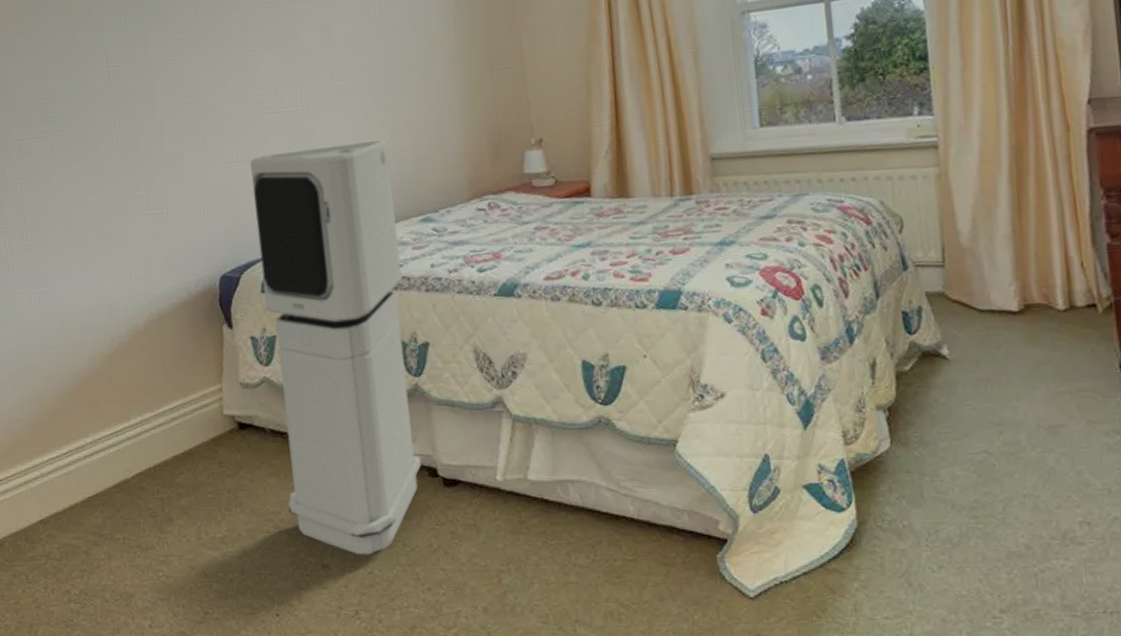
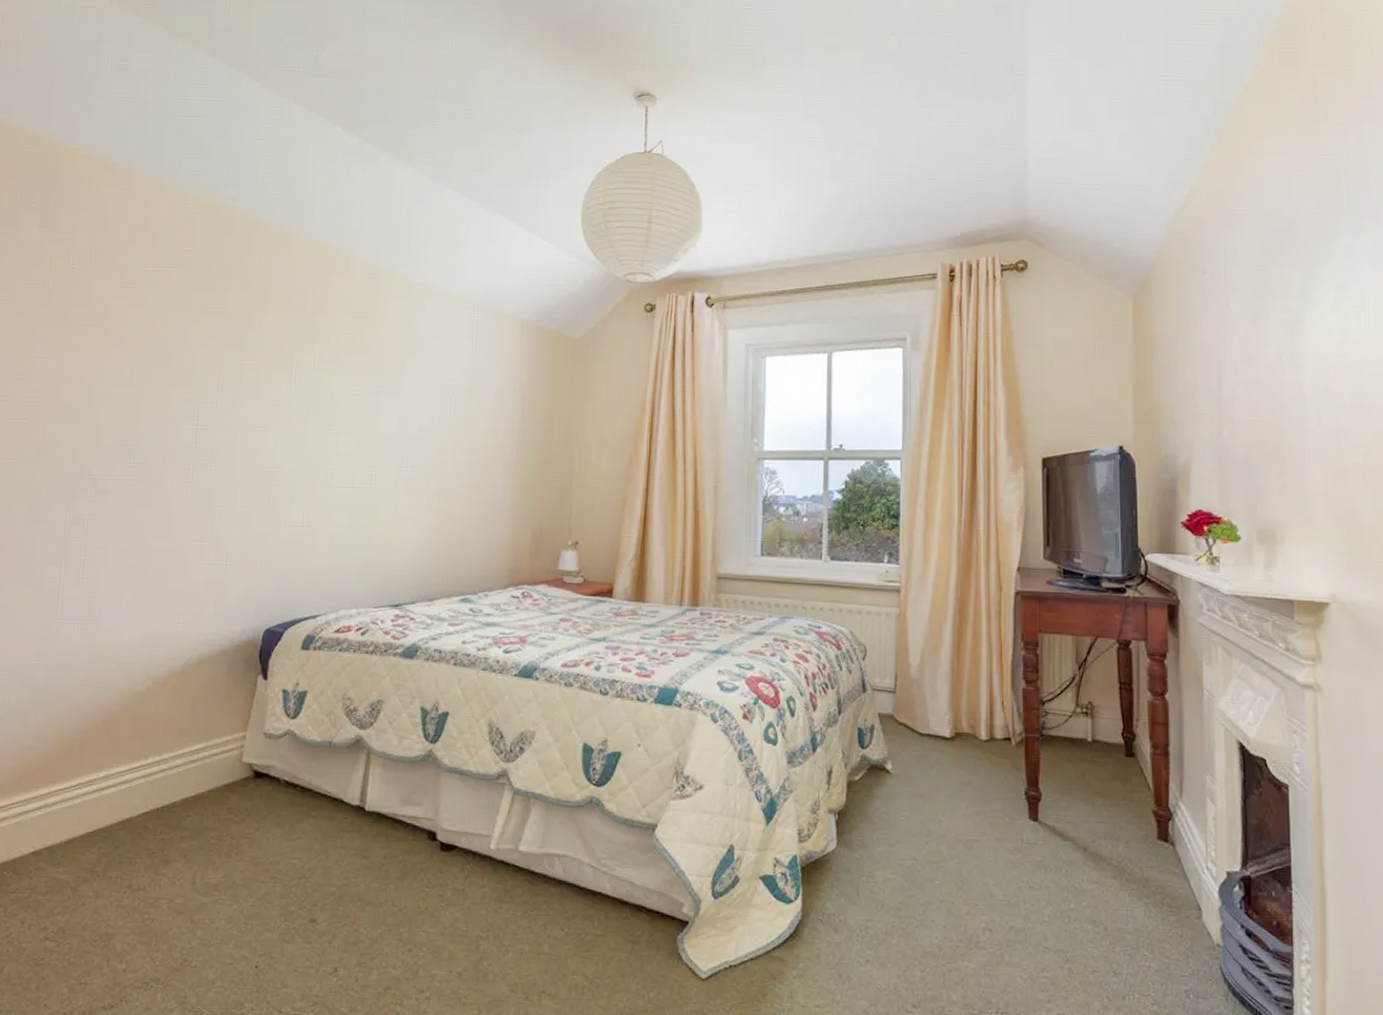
air purifier: present [250,140,422,555] -> none [288,523,443,912]

